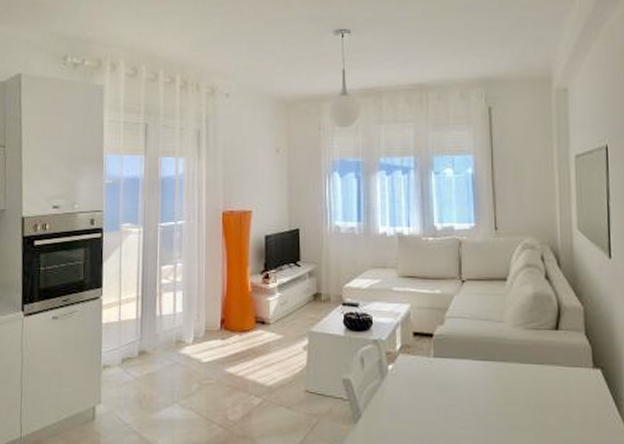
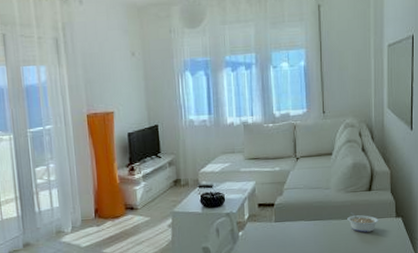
legume: none [527,355,569,384] -> present [347,212,378,233]

